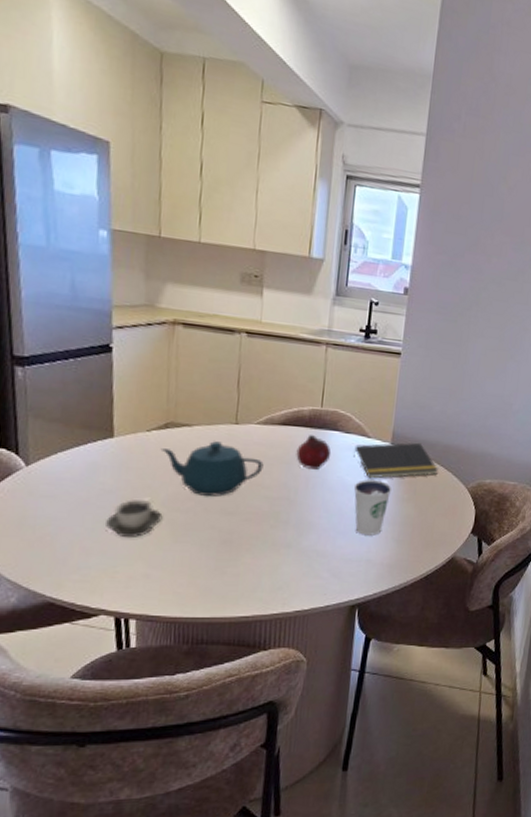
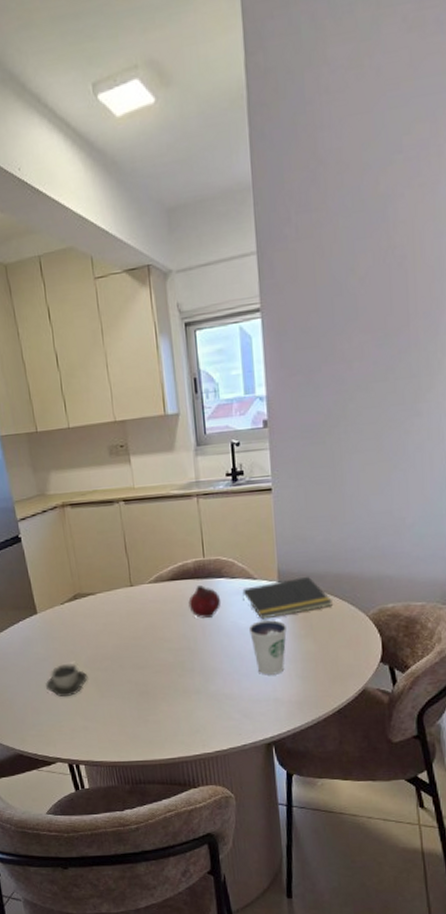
teapot: present [160,441,264,497] -> none [74,604,162,655]

